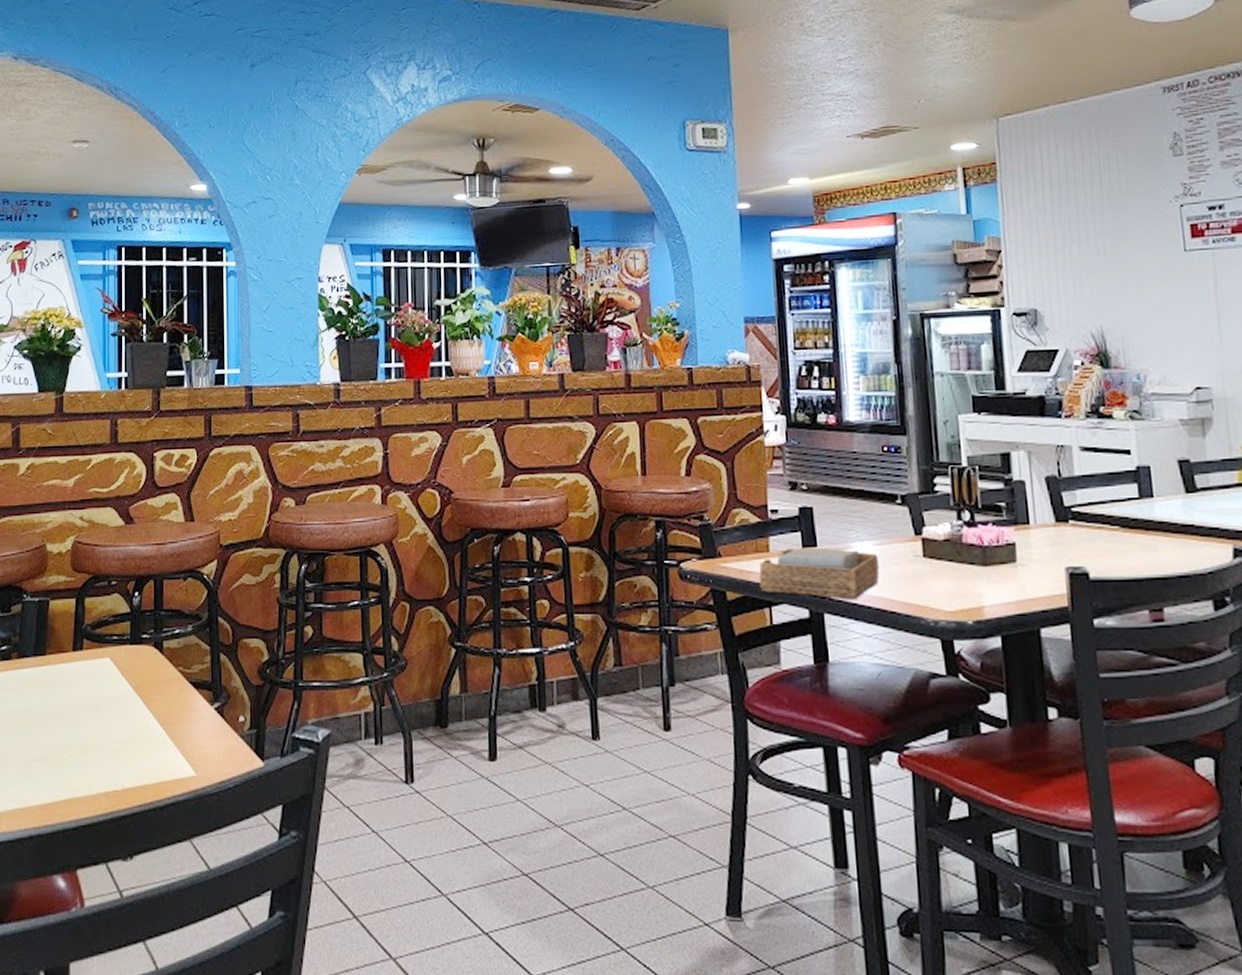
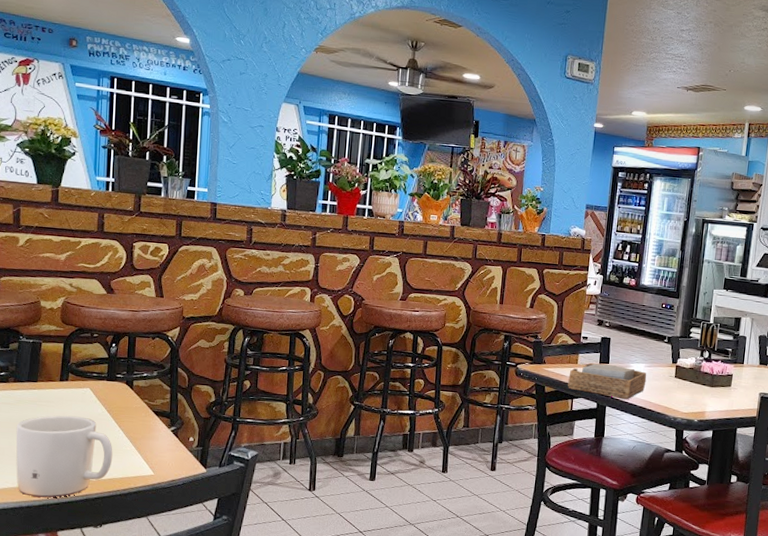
mug: none [22,698,142,820] -> present [15,415,113,498]

